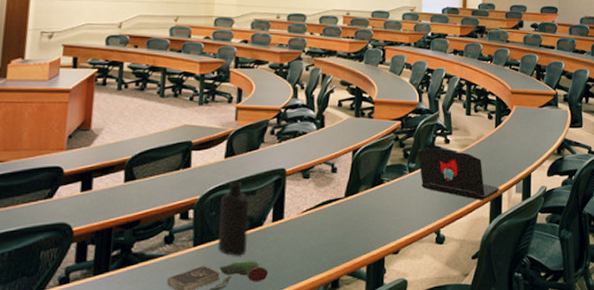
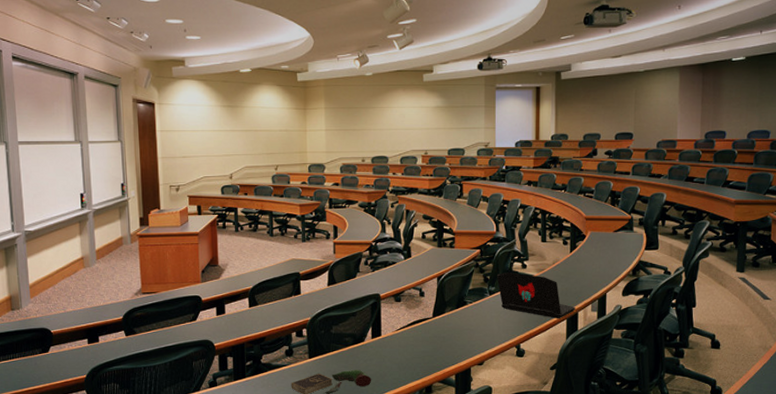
bottle: present [218,182,250,256] -> none [327,305,352,366]

